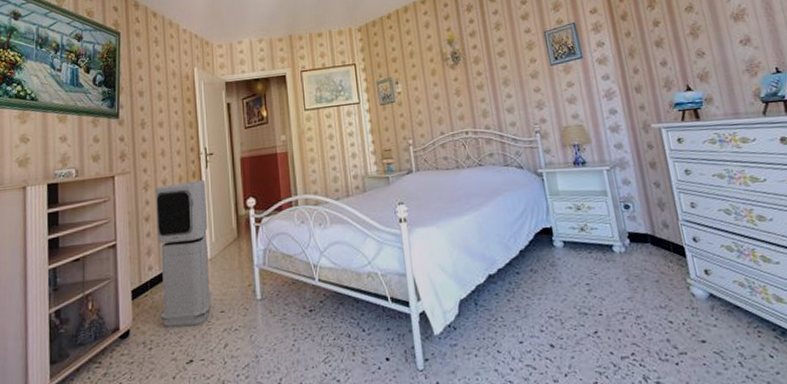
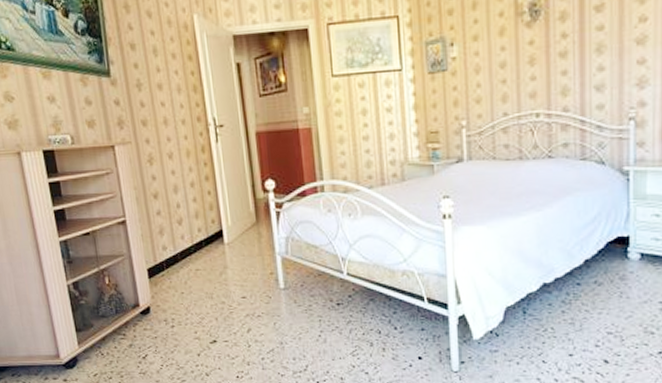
air purifier: present [155,179,212,327] -> none [161,155,232,309]

